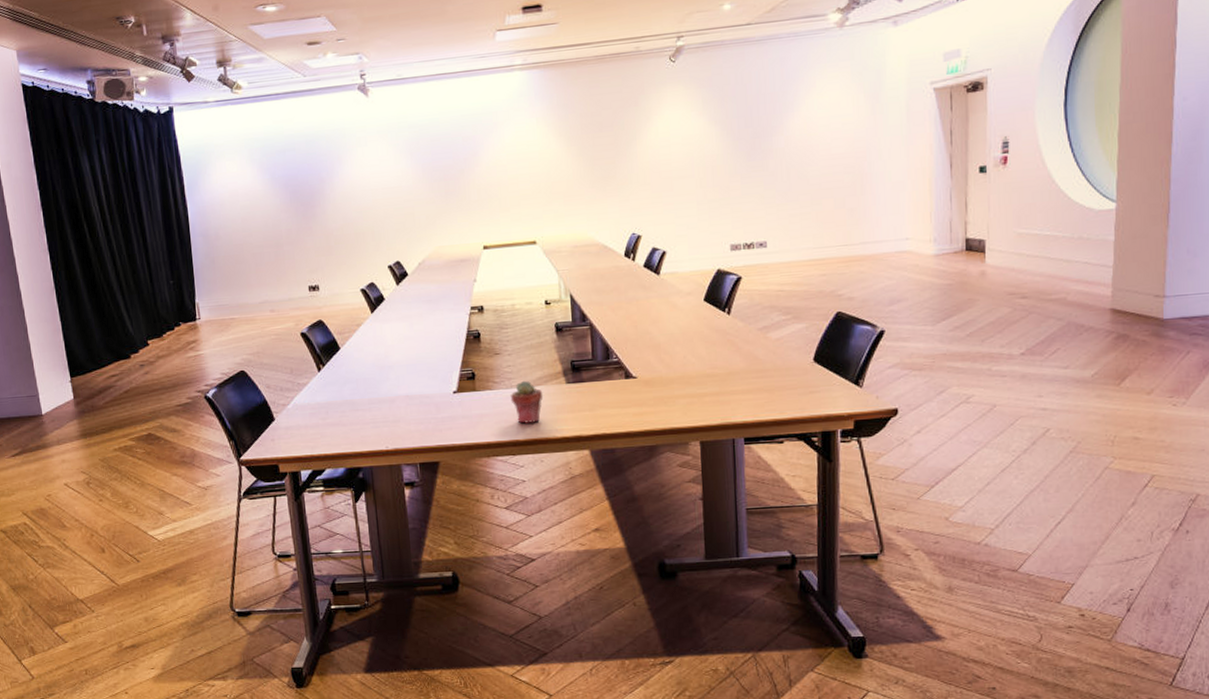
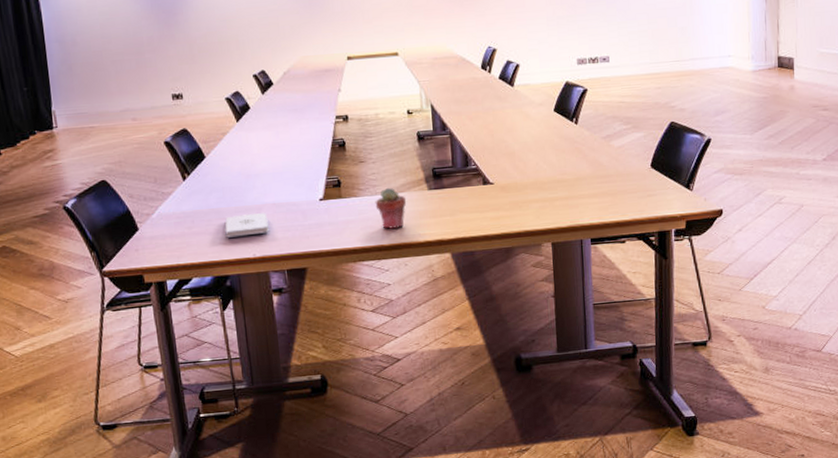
notepad: none [358,405,402,430] -> present [225,213,269,238]

